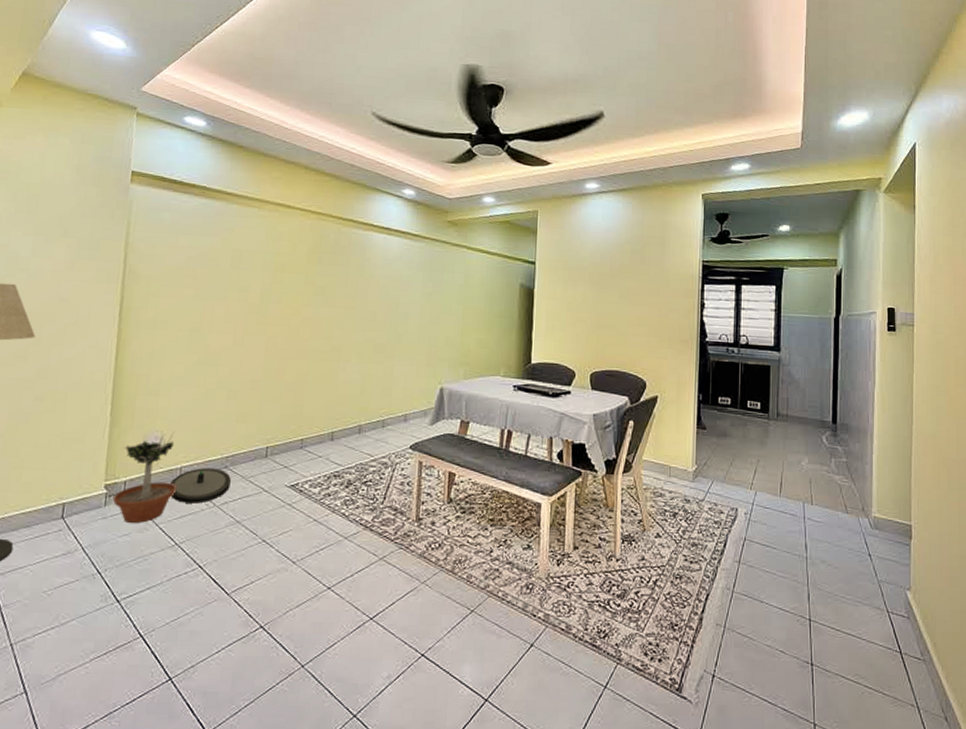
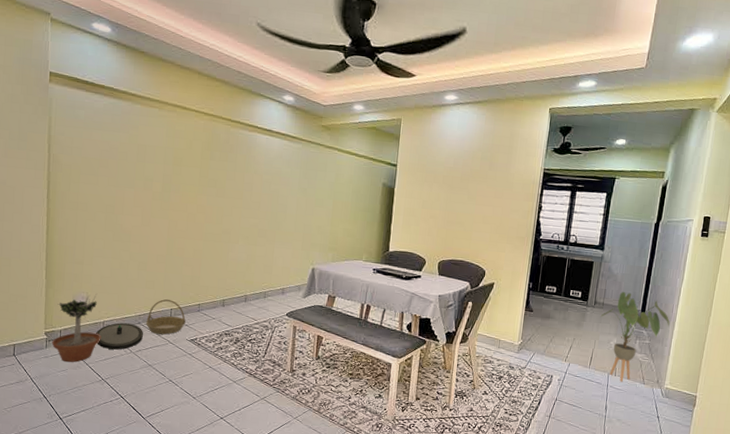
basket: none [235,435,285,480] -> present [146,299,186,335]
house plant: none [787,400,867,513] -> present [601,292,670,382]

